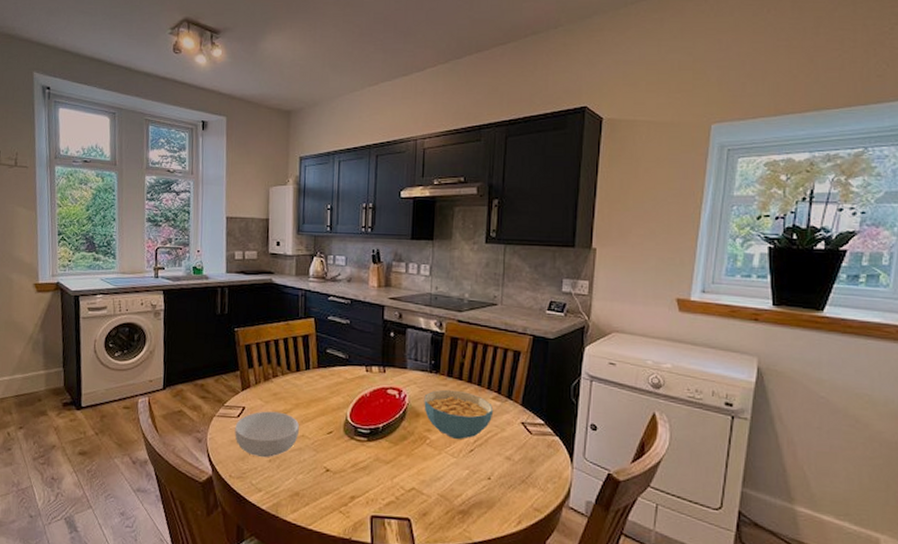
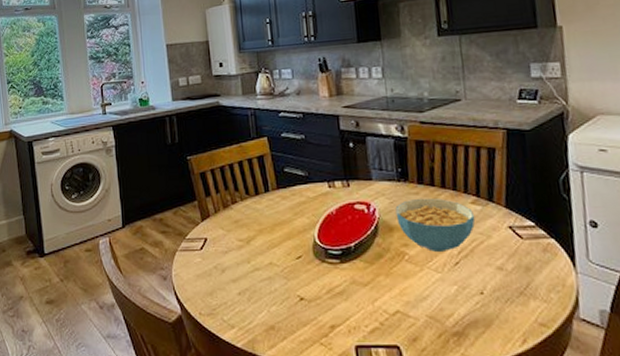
cereal bowl: present [235,411,300,458] -> none [199,240,267,291]

